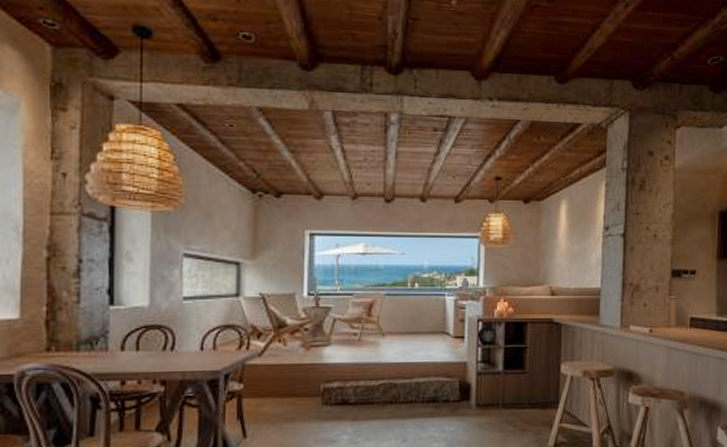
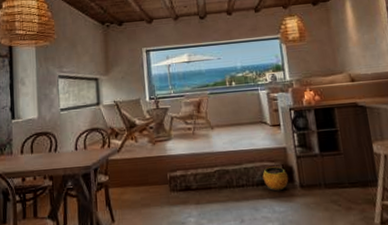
clay pot: none [435,382,465,410] -> present [262,166,289,192]

